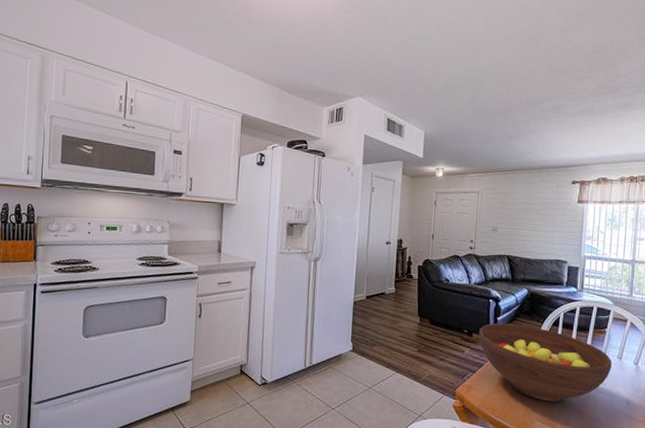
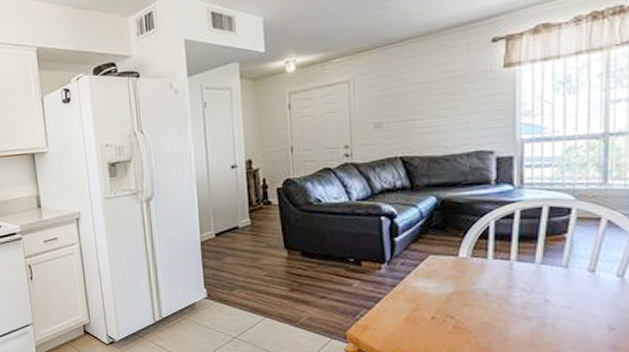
fruit bowl: present [479,323,612,402] -> none [371,243,579,337]

